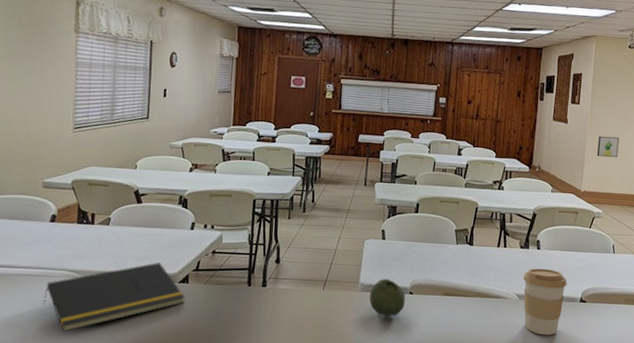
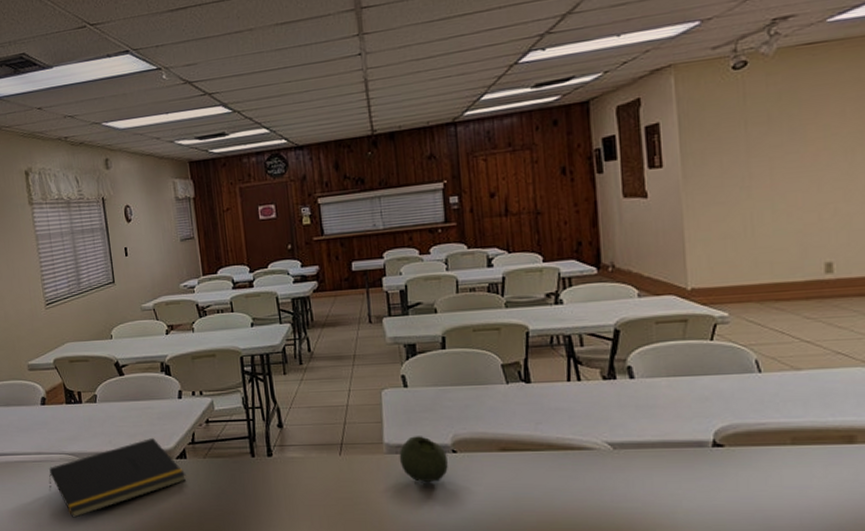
coffee cup: present [523,268,567,336] -> none [613,404,687,497]
wall art: present [596,136,620,158] -> none [703,203,742,237]

